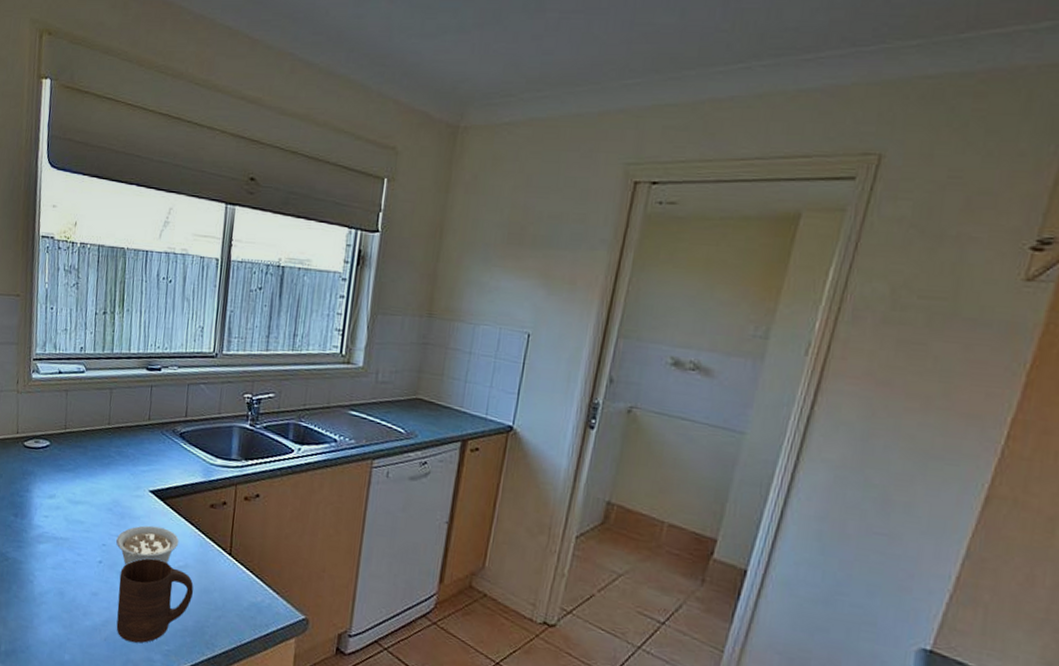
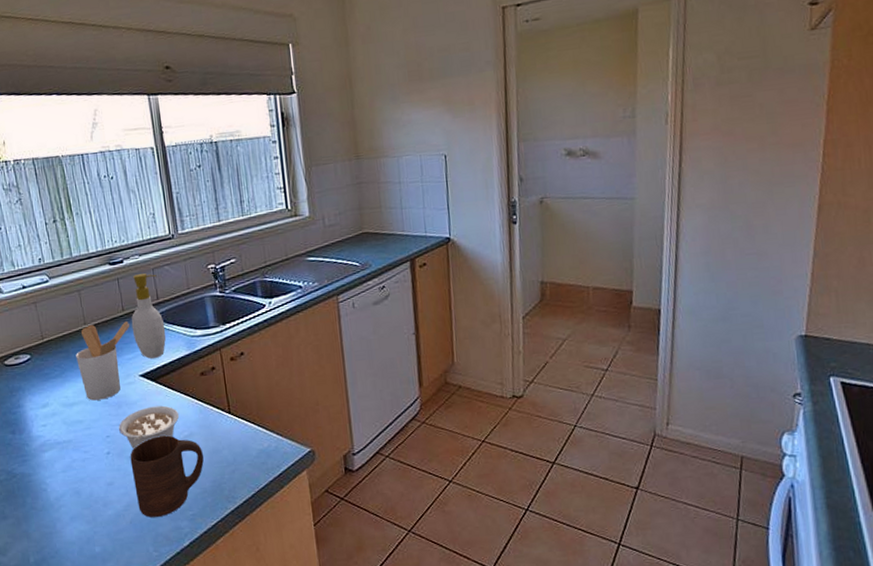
utensil holder: none [92,426,153,506] -> present [76,321,130,401]
soap bottle: none [153,386,191,478] -> present [131,273,166,359]

